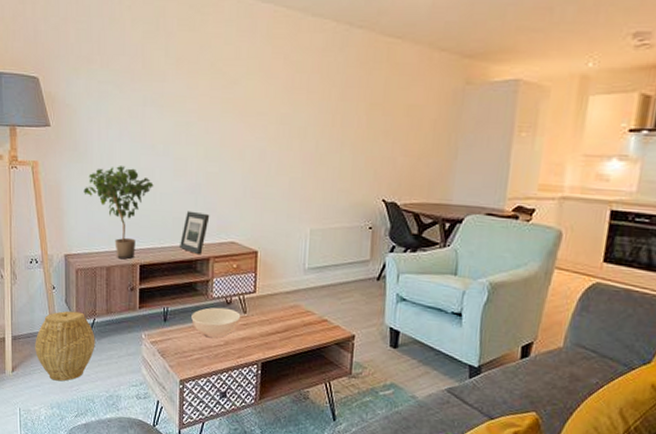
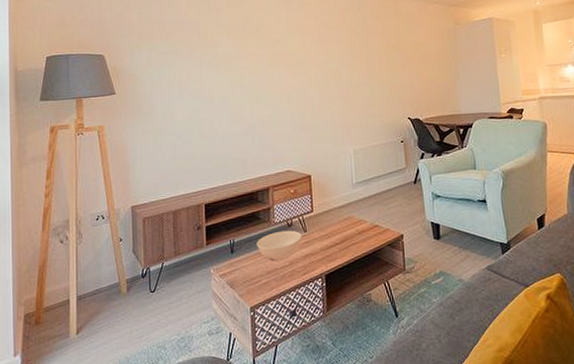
woven basket: present [35,310,95,381] -> none [102,259,165,334]
potted plant: present [83,166,154,260] -> none [148,120,214,202]
picture frame: present [180,210,210,255] -> none [241,149,266,187]

